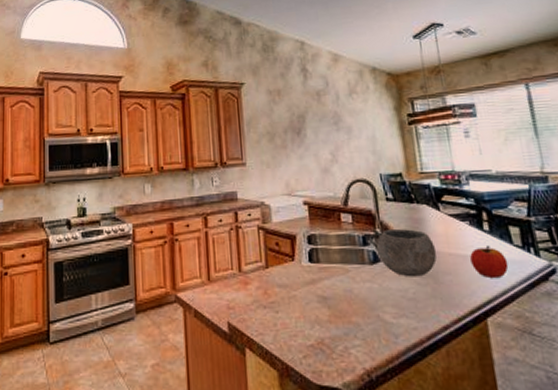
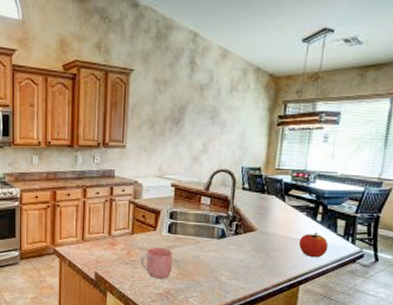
mug: none [280,281,322,325] -> present [140,247,173,279]
bowl: present [376,229,437,277] -> none [225,213,274,252]

